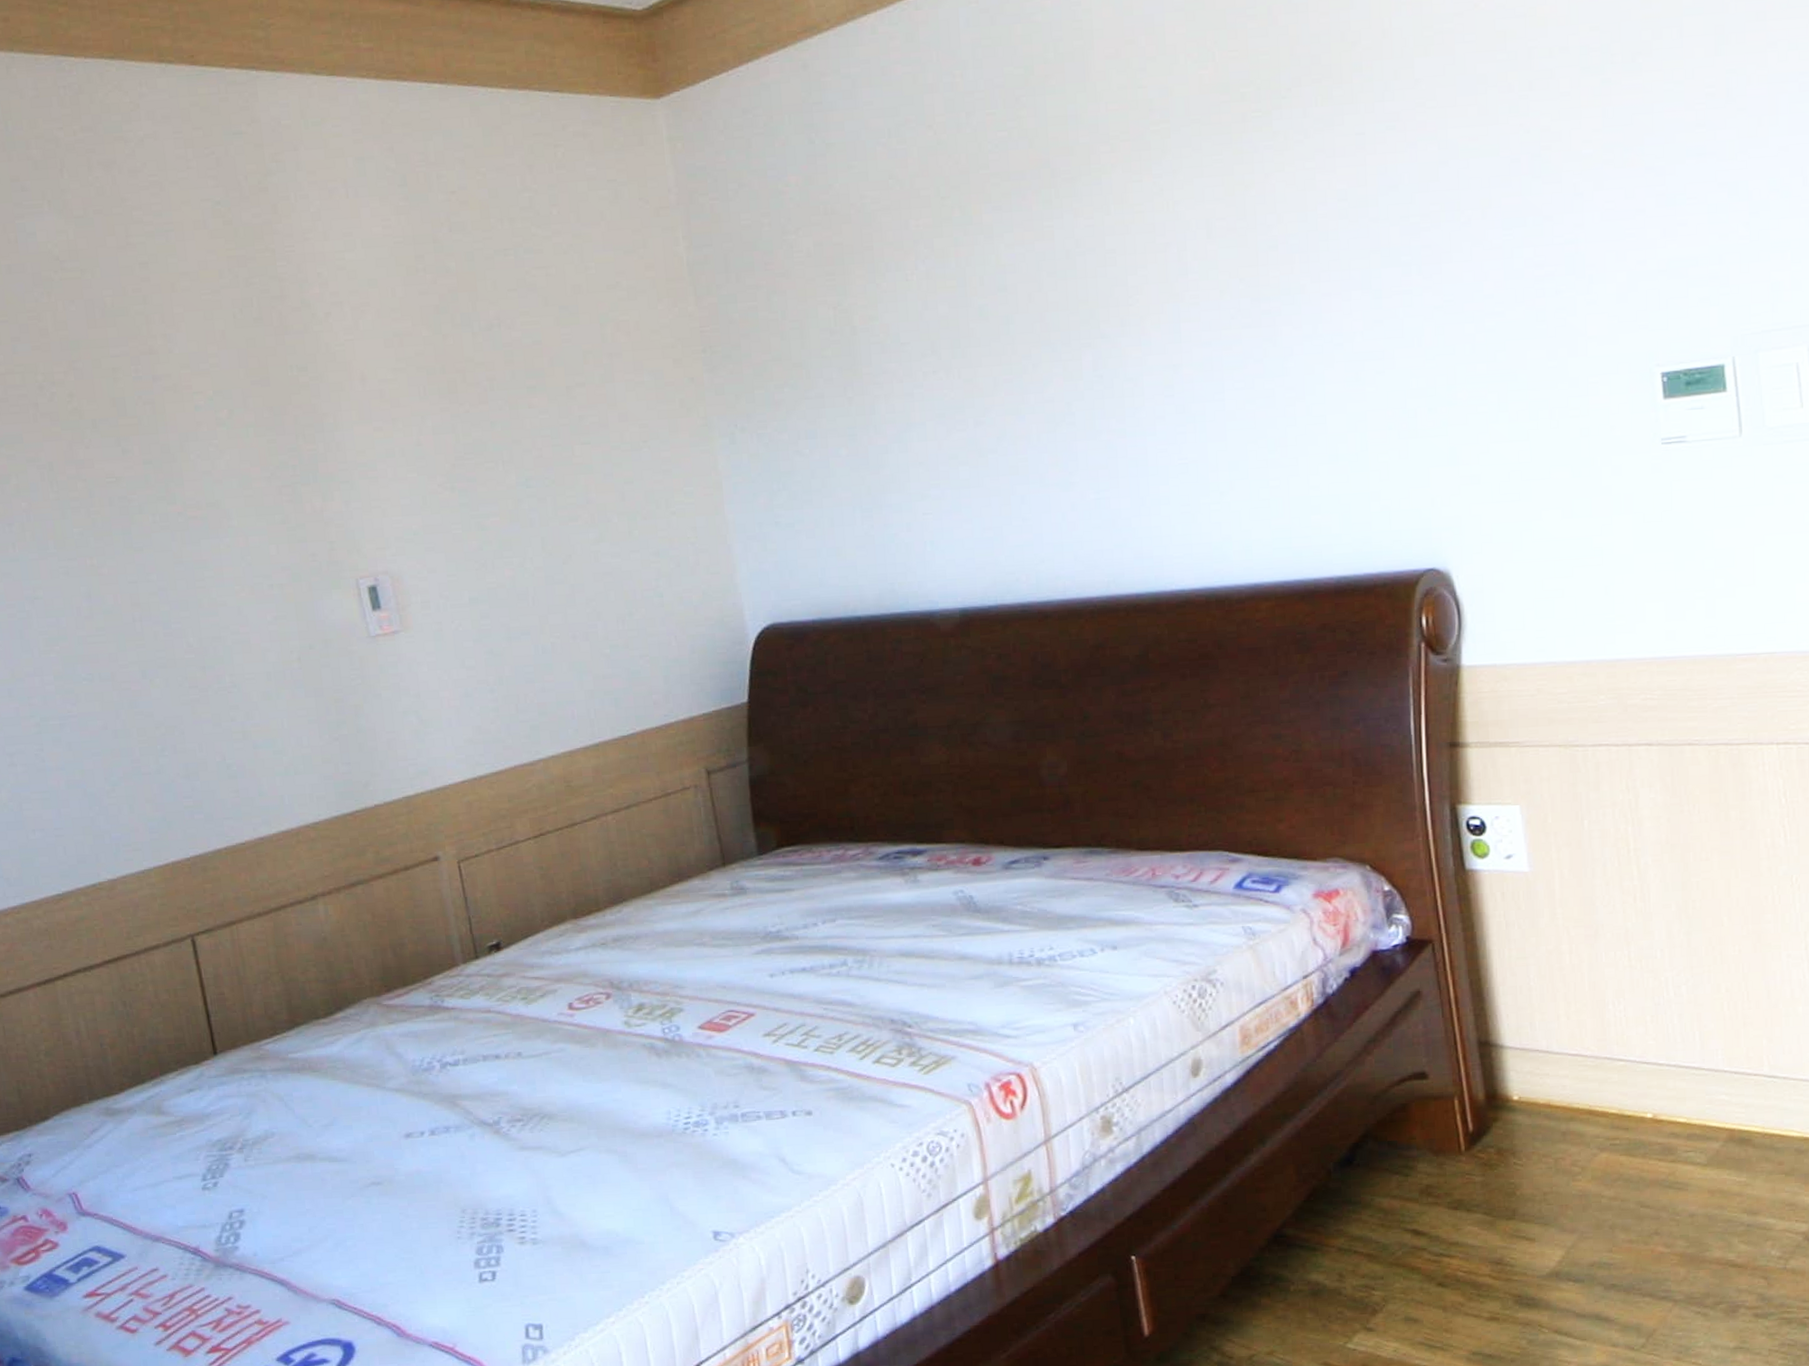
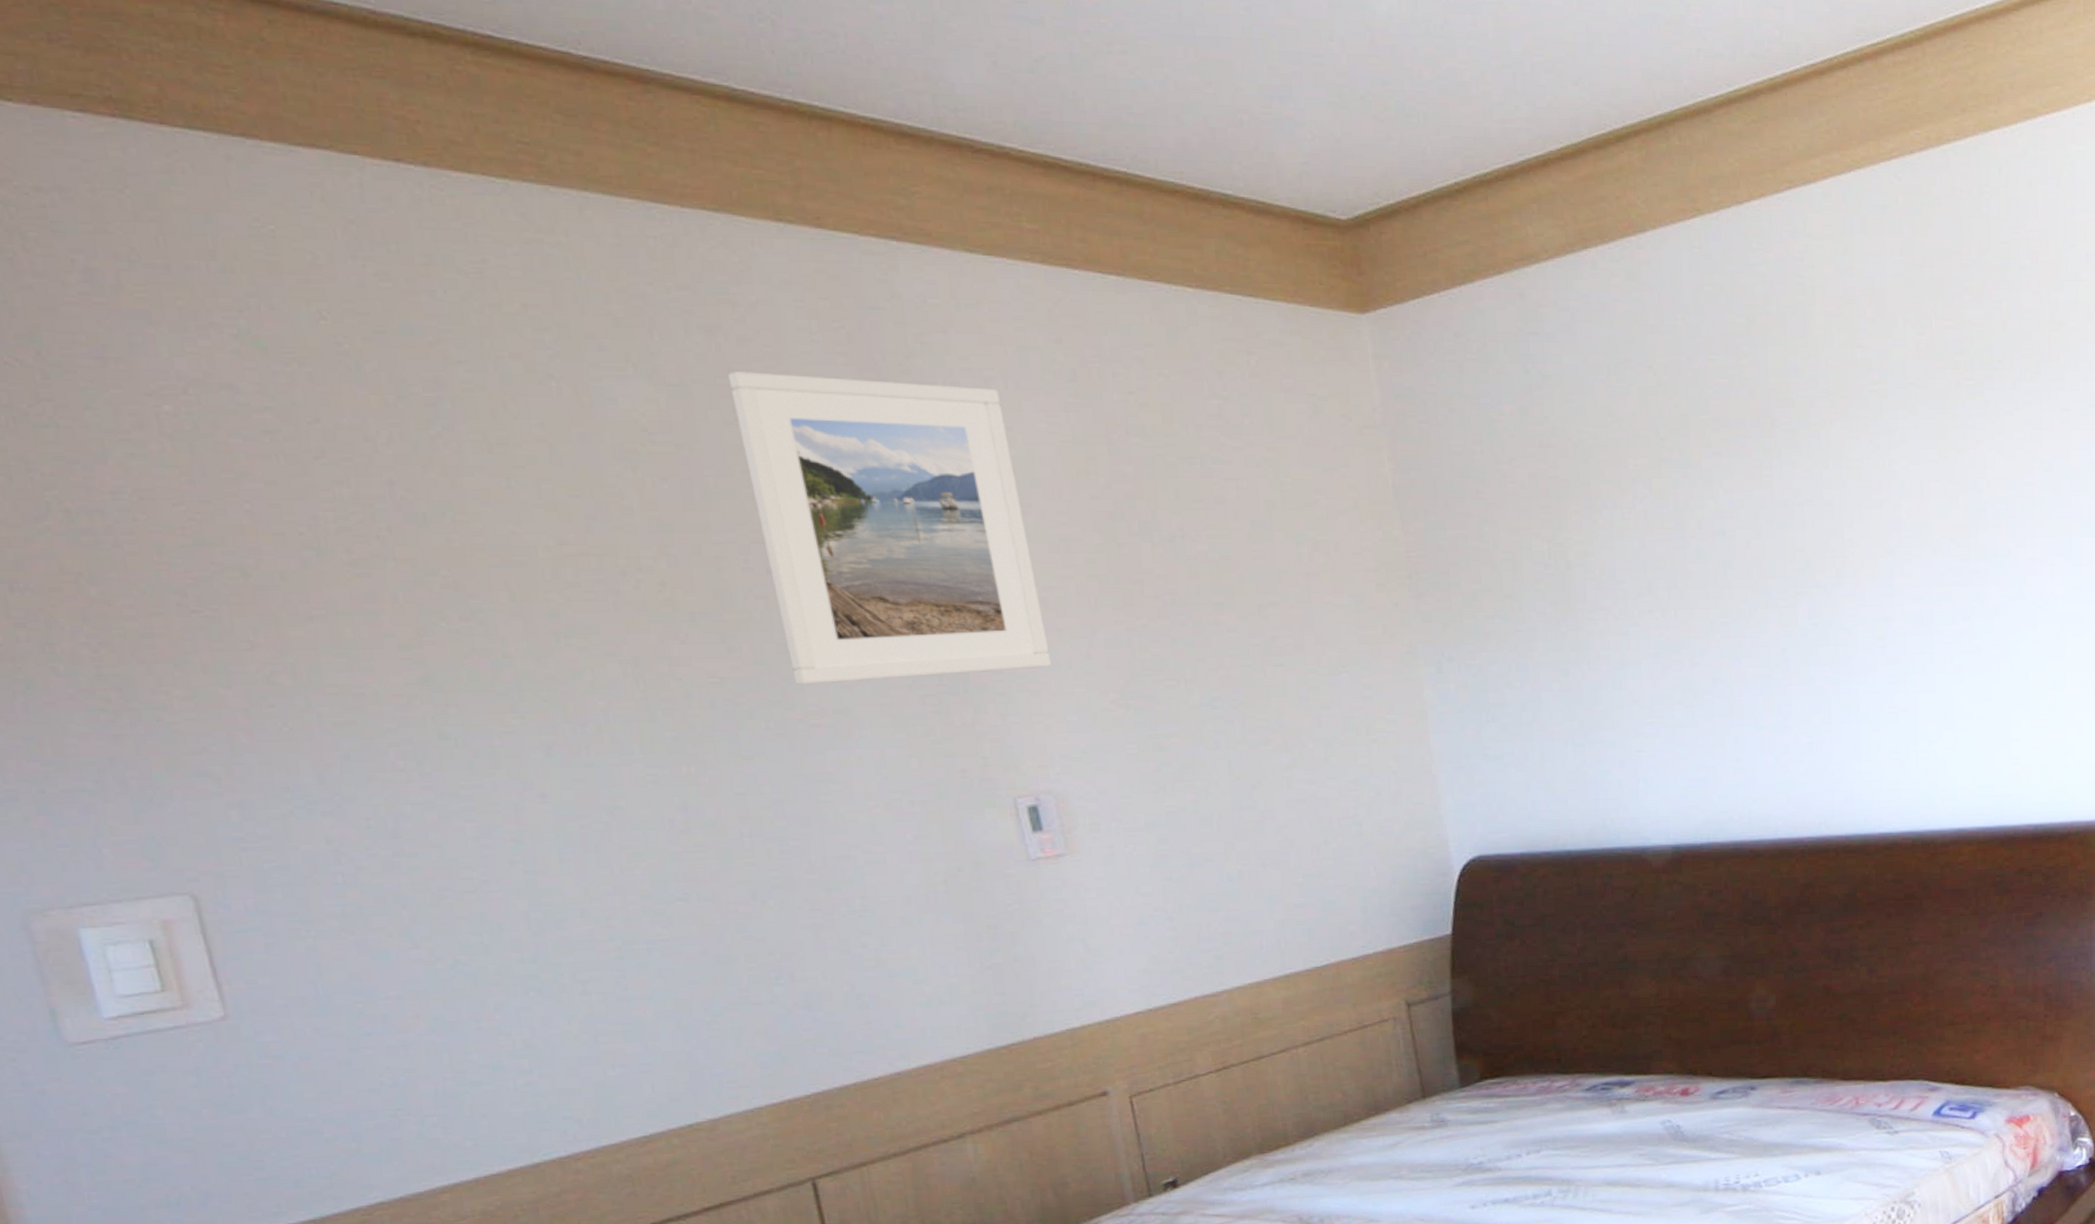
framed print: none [122,198,388,481] -> present [728,372,1052,685]

